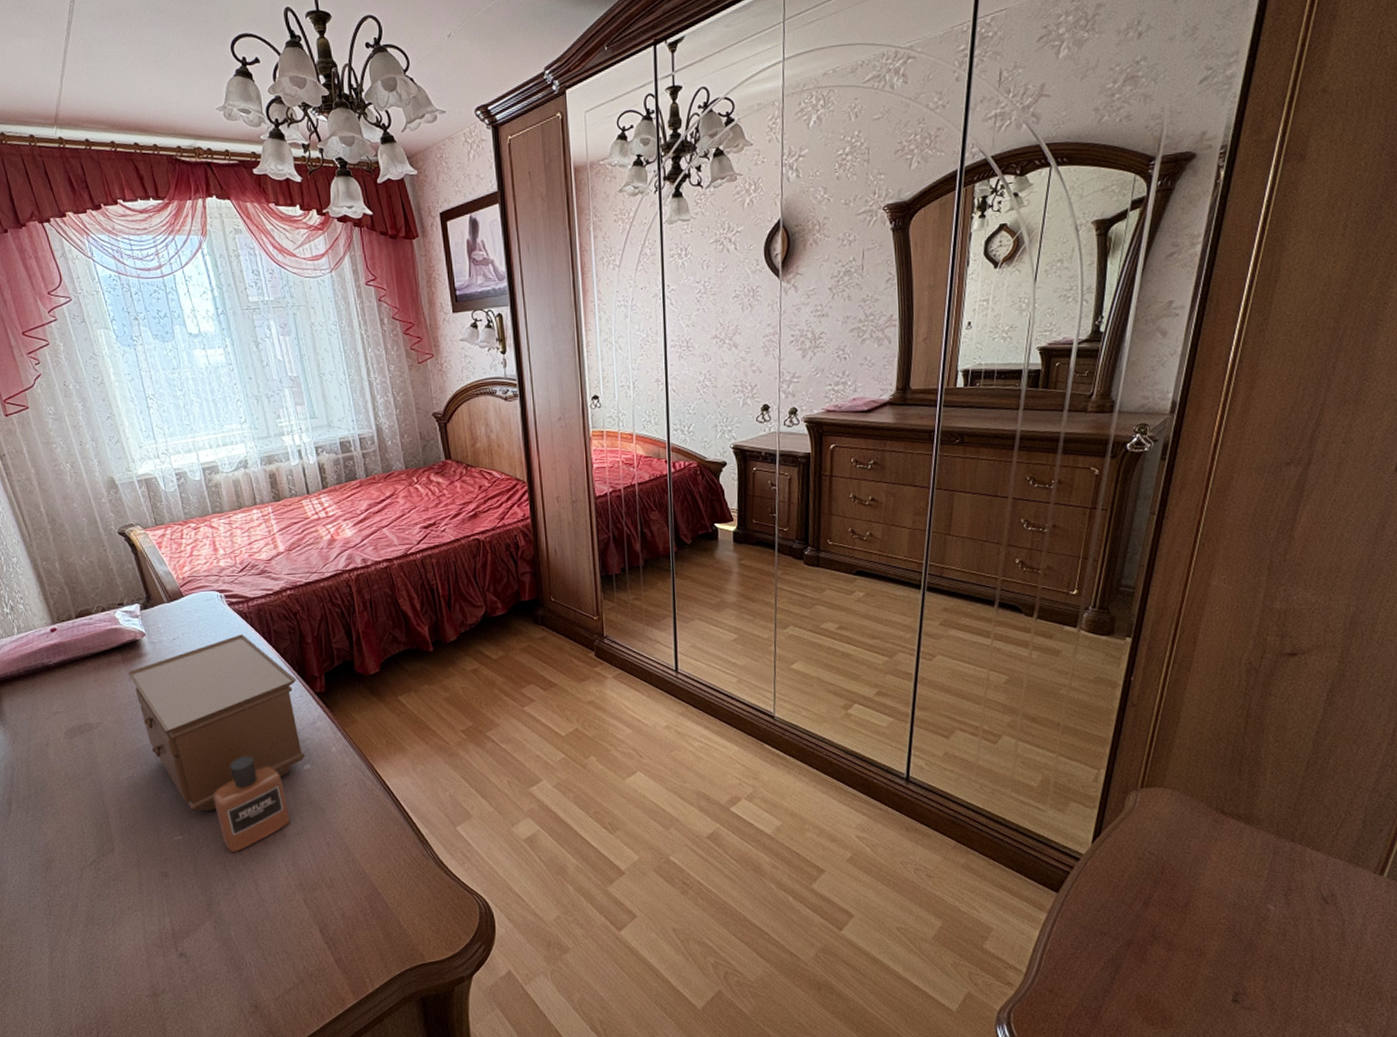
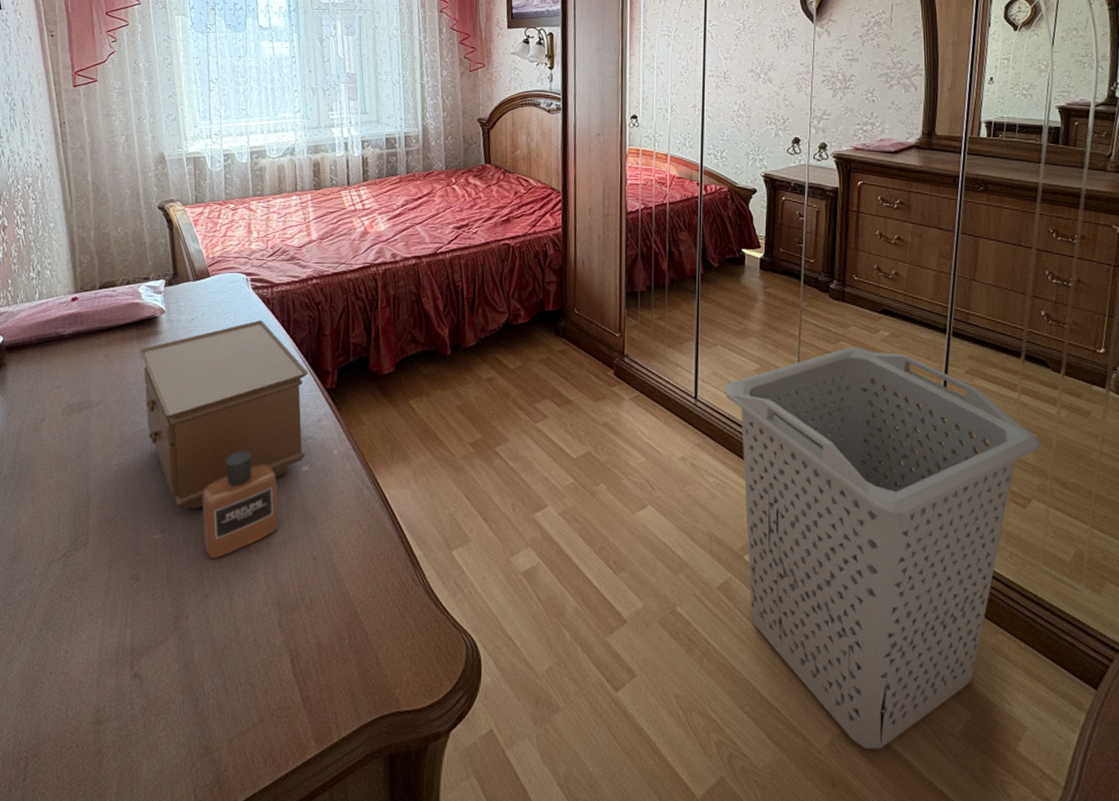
laundry basket: none [704,609,1012,958] -> present [724,346,1041,749]

